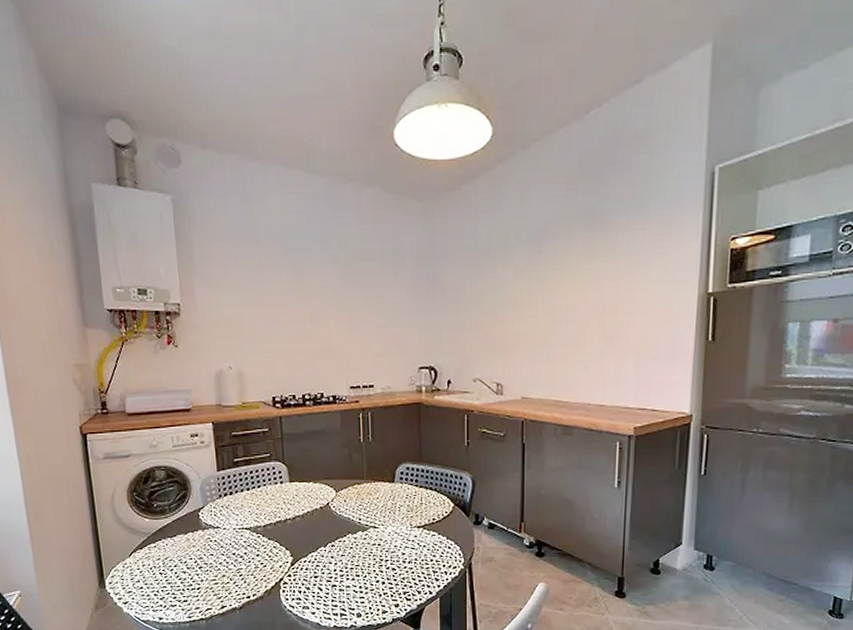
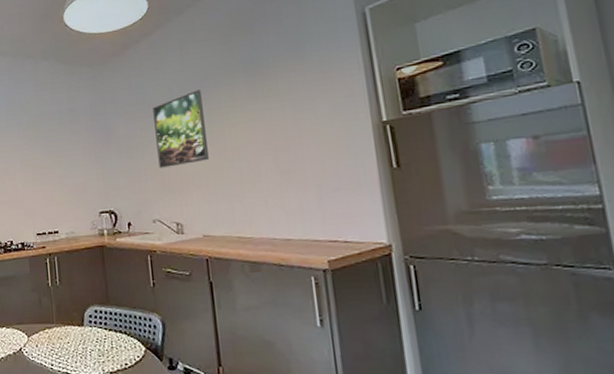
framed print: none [485,240,538,324] -> present [153,89,209,168]

